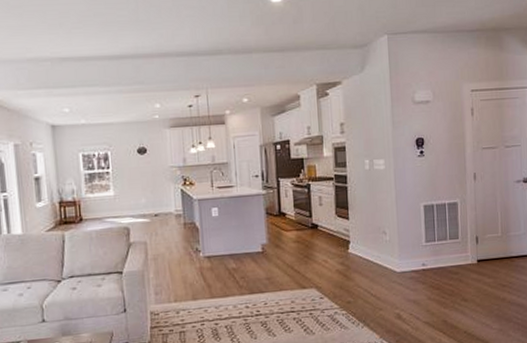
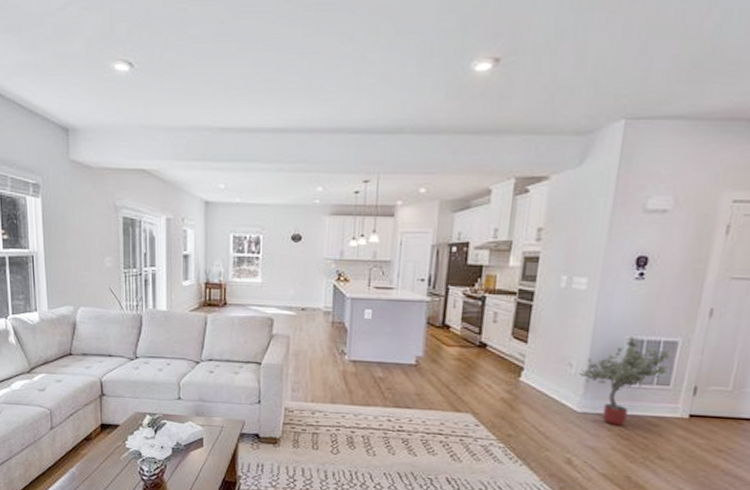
potted tree: none [392,202,455,279] -> present [579,335,671,426]

